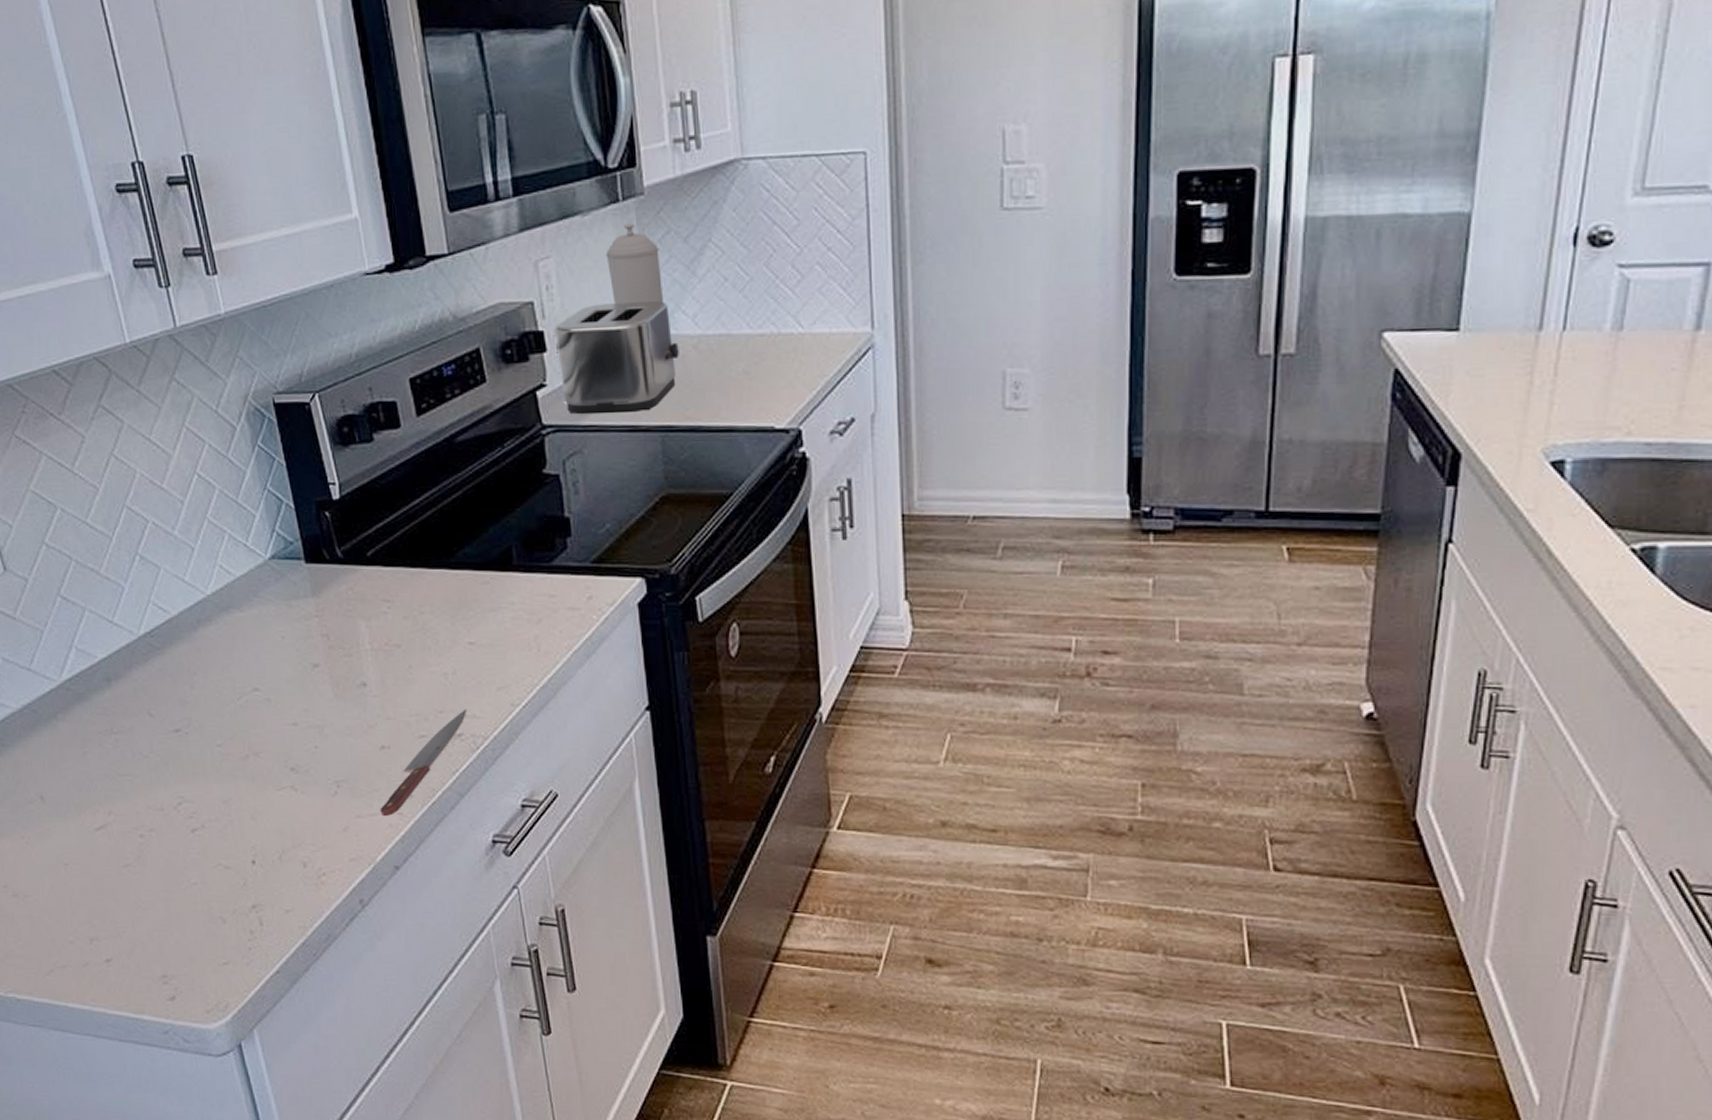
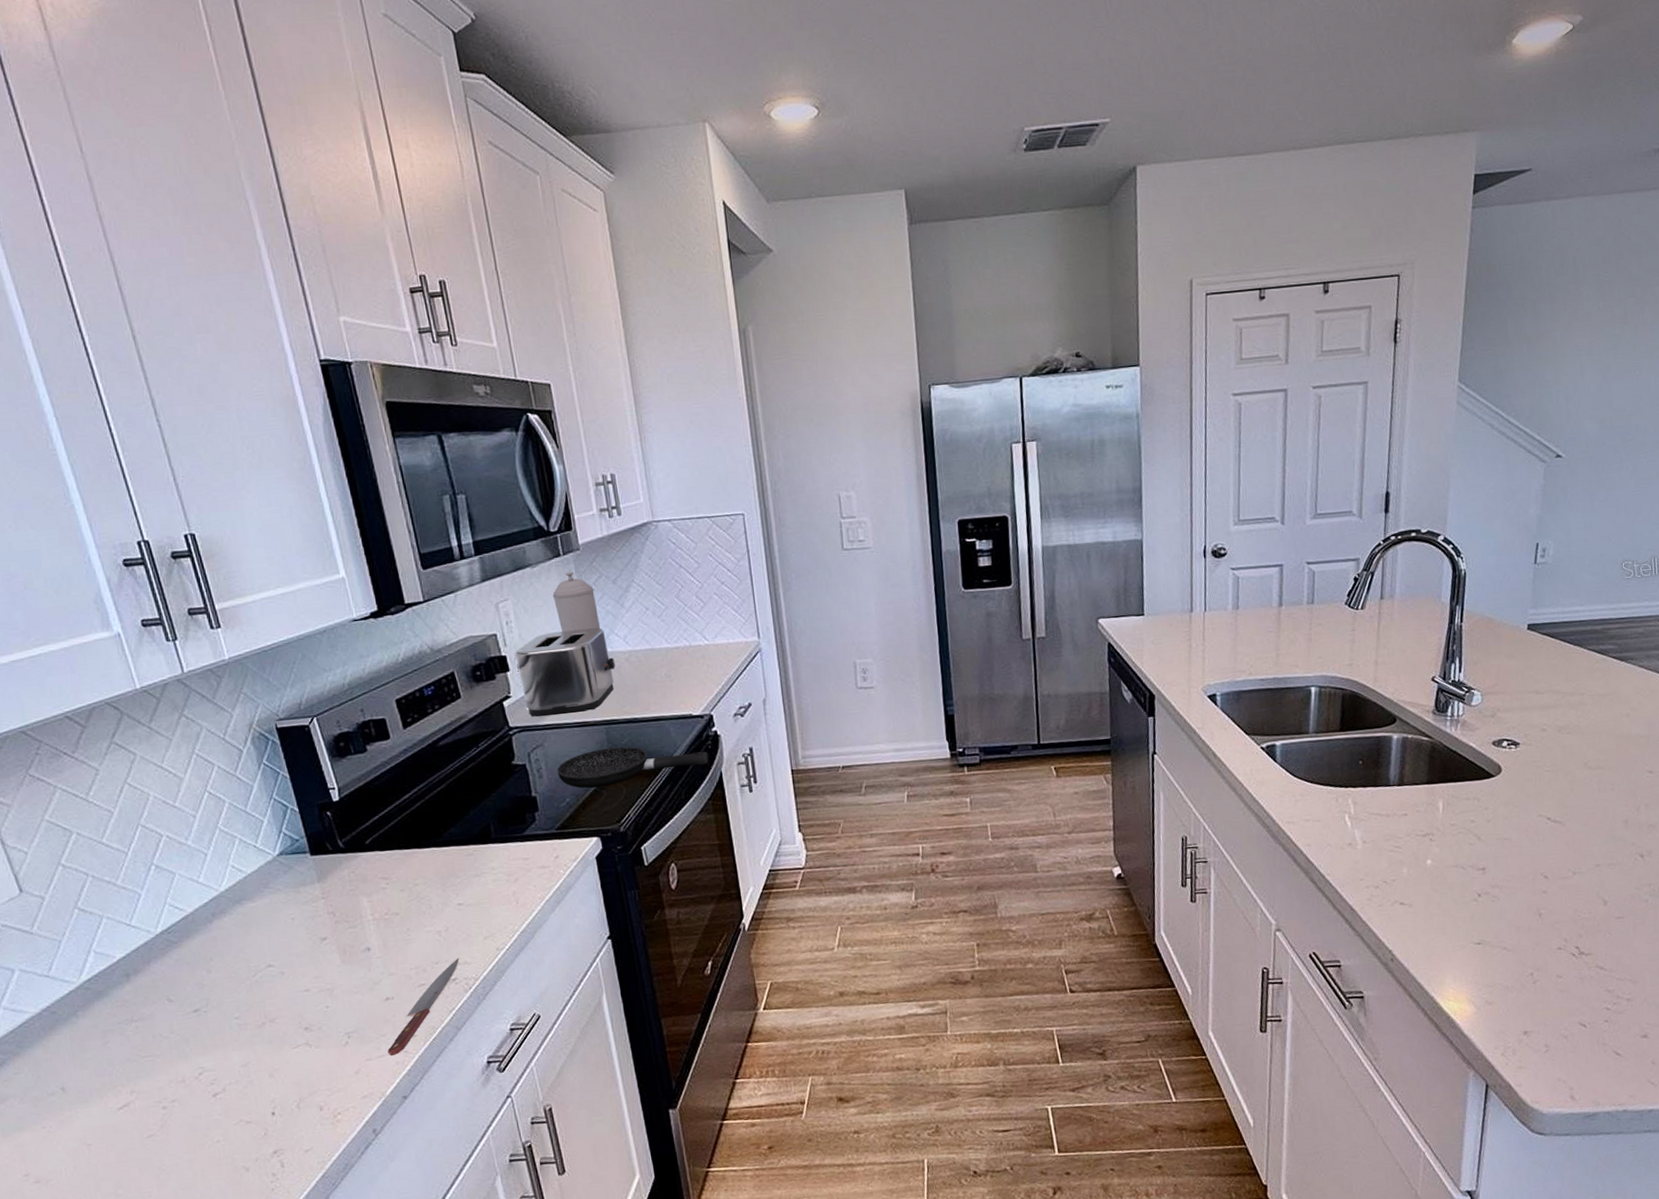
frying pan: none [597,462,792,514] -> present [557,746,709,789]

